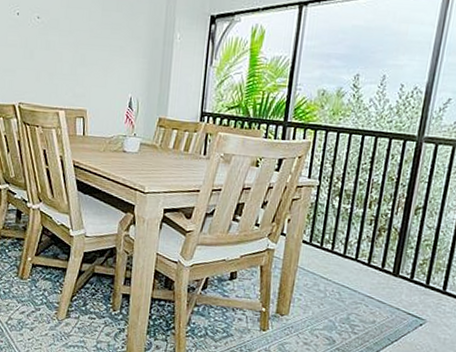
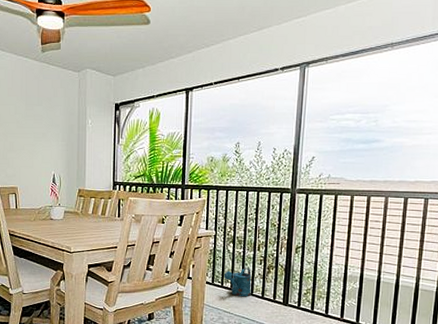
watering can: none [324,227,359,263] -> present [224,268,252,297]

